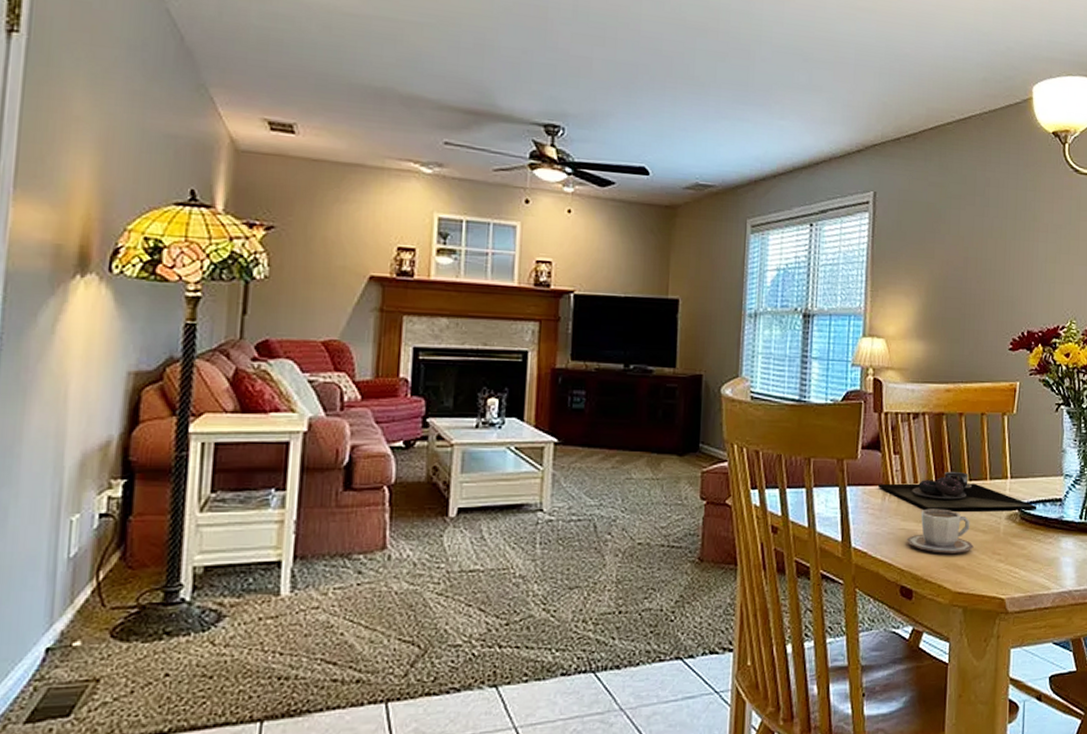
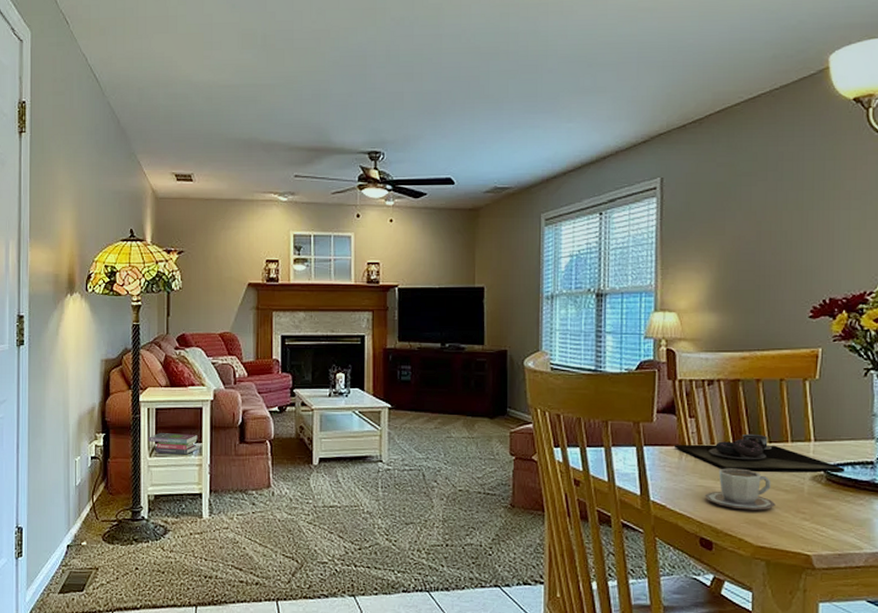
books: none [200,478,280,508] -> present [149,433,198,455]

